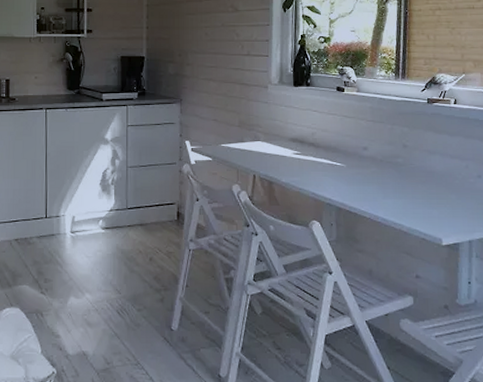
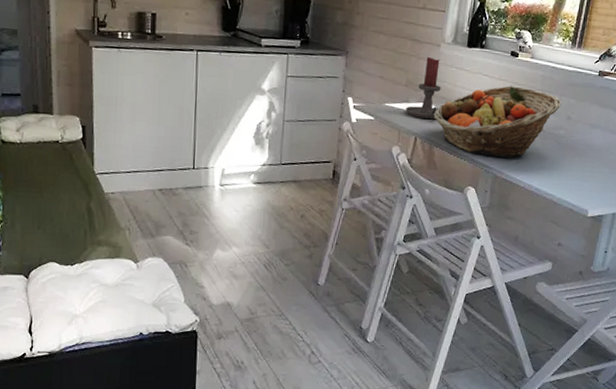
candle holder: none [242,99,274,157] -> present [406,57,441,120]
fruit basket: none [269,119,395,189] -> present [433,86,562,158]

